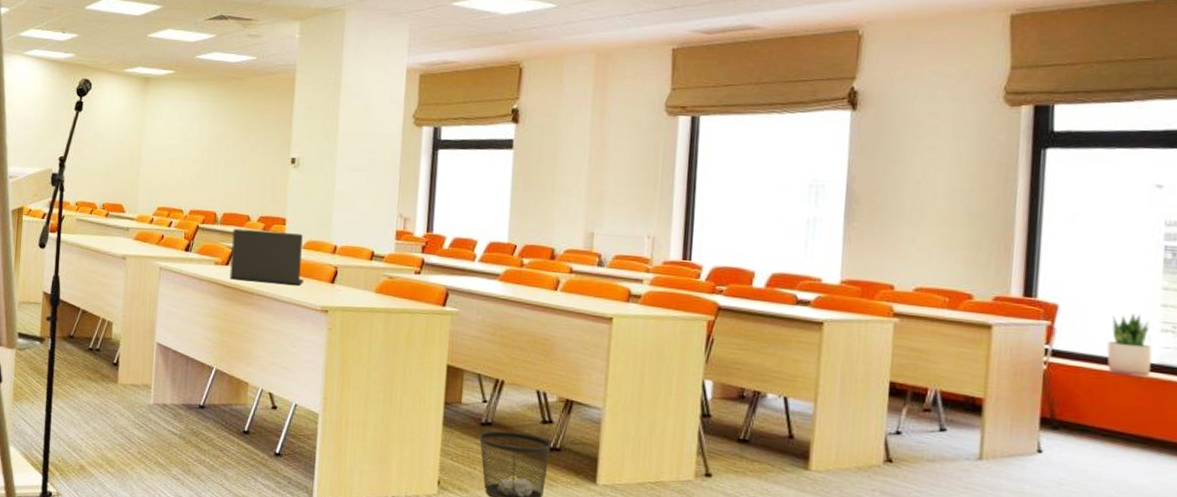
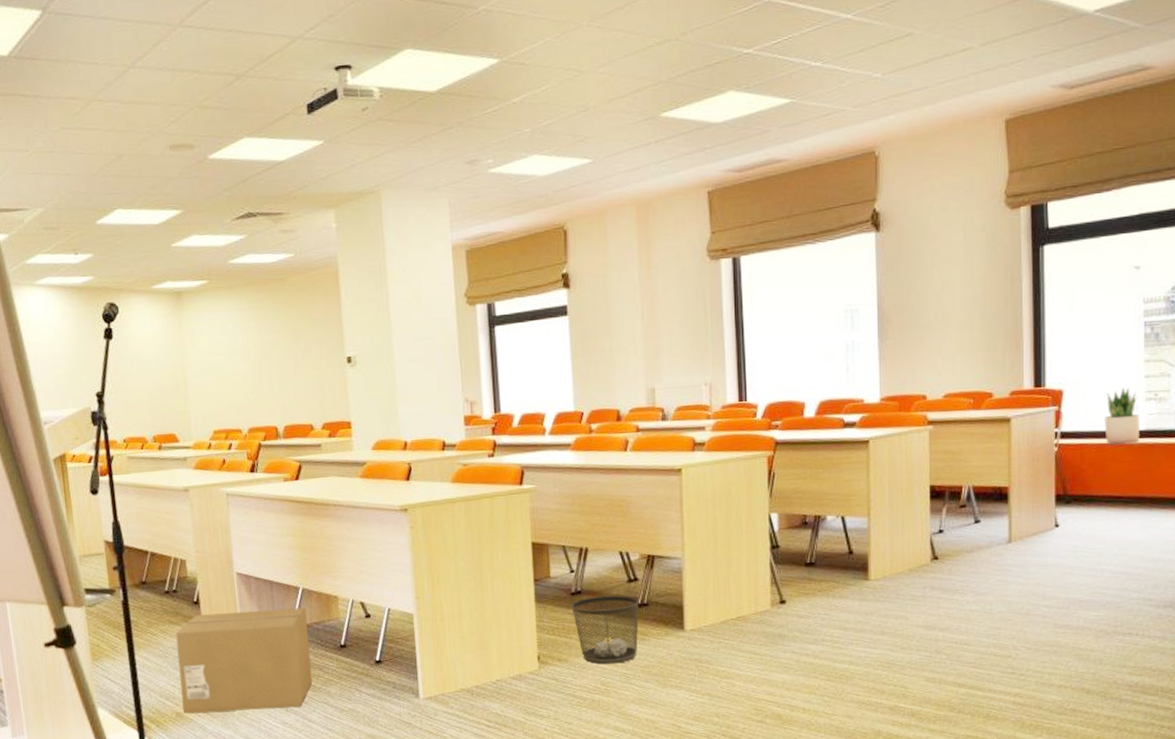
box: none [87,376,217,483] -> present [175,608,313,713]
laptop: present [229,228,303,286] -> none [297,435,378,494]

